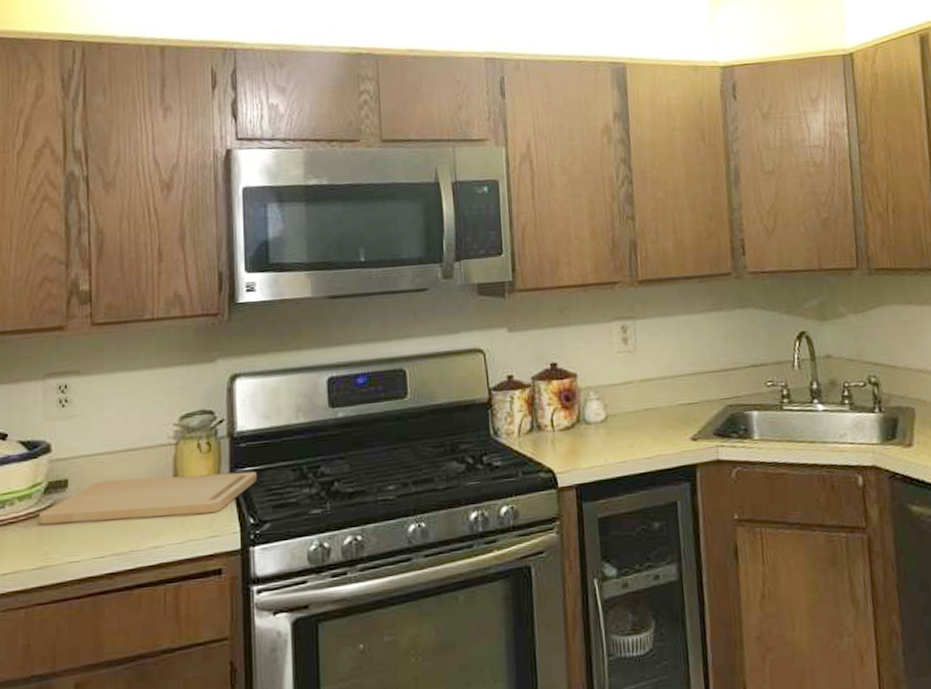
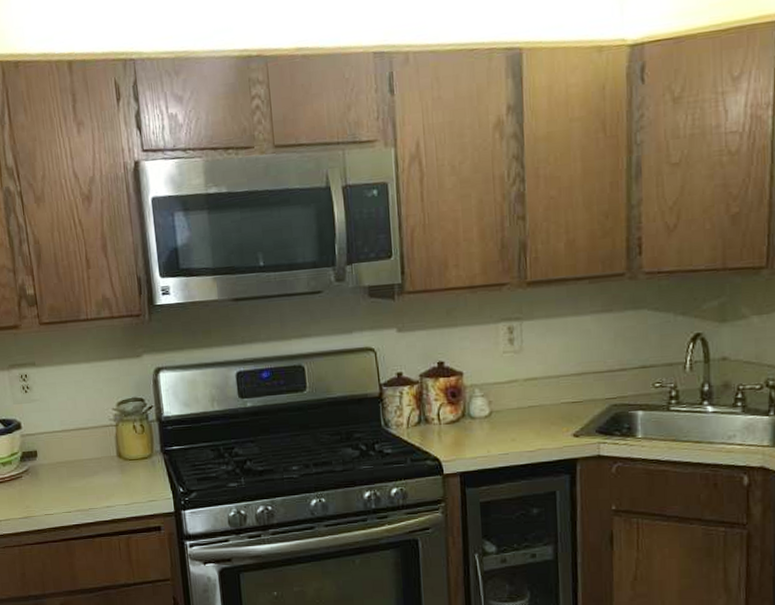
cutting board: present [39,471,258,525] -> none [19,449,184,485]

